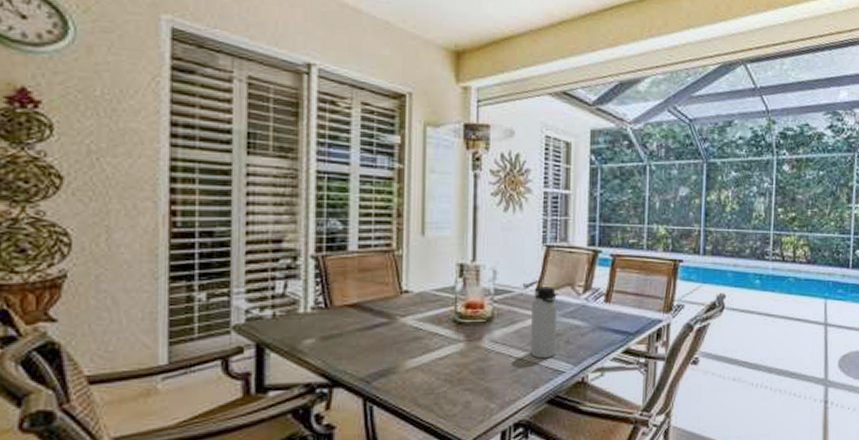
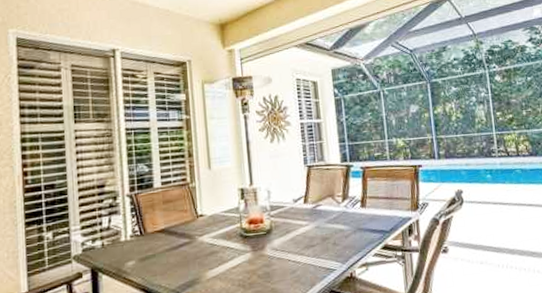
water bottle: present [531,287,557,358] -> none [301,199,326,260]

